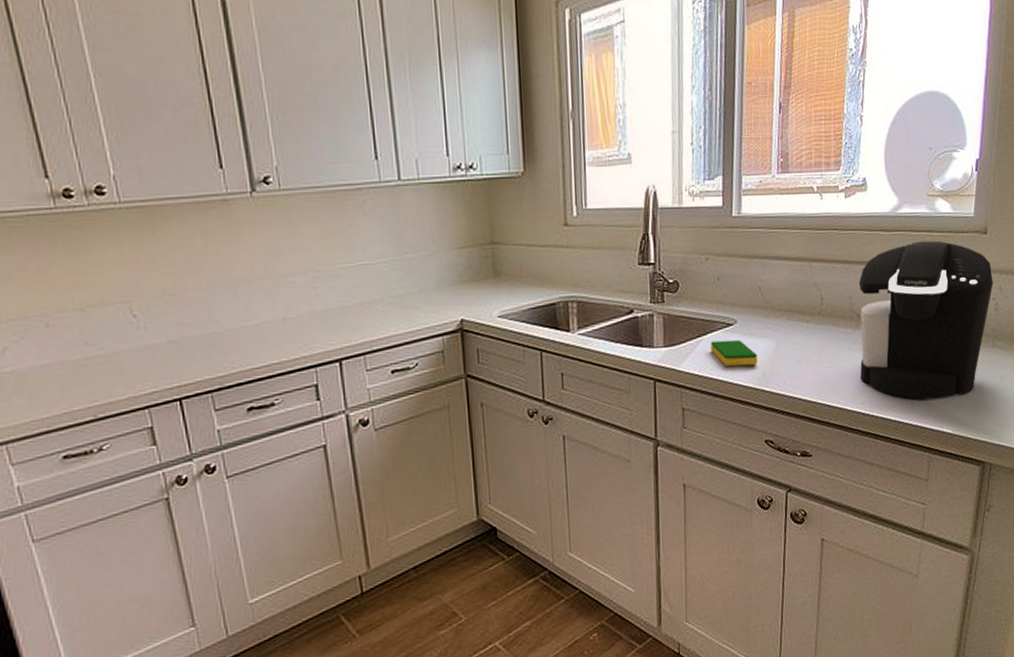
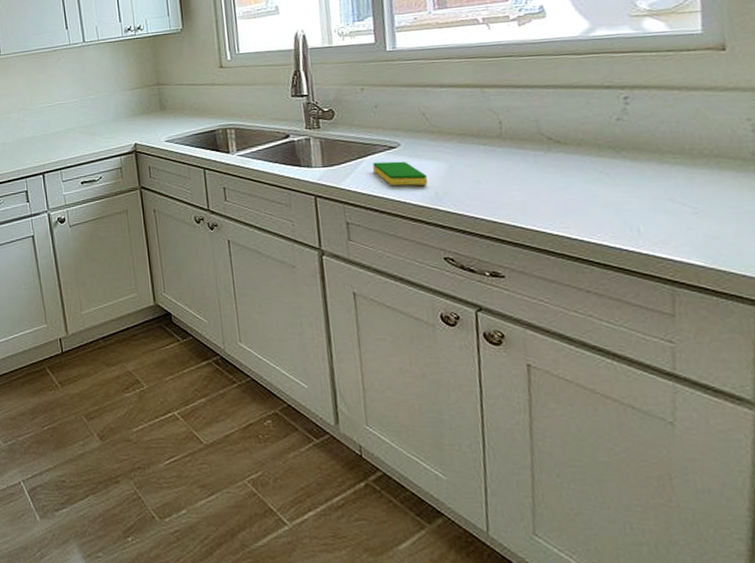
coffee maker: present [858,240,993,400] -> none [546,60,745,227]

